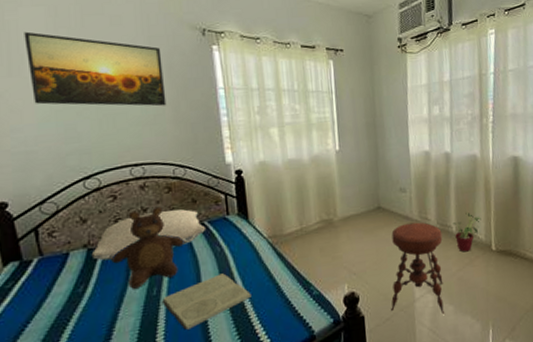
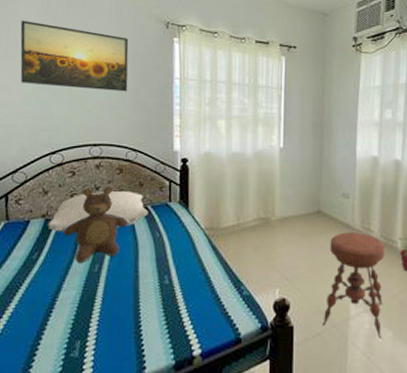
book: present [161,273,251,330] -> none [101,259,183,311]

